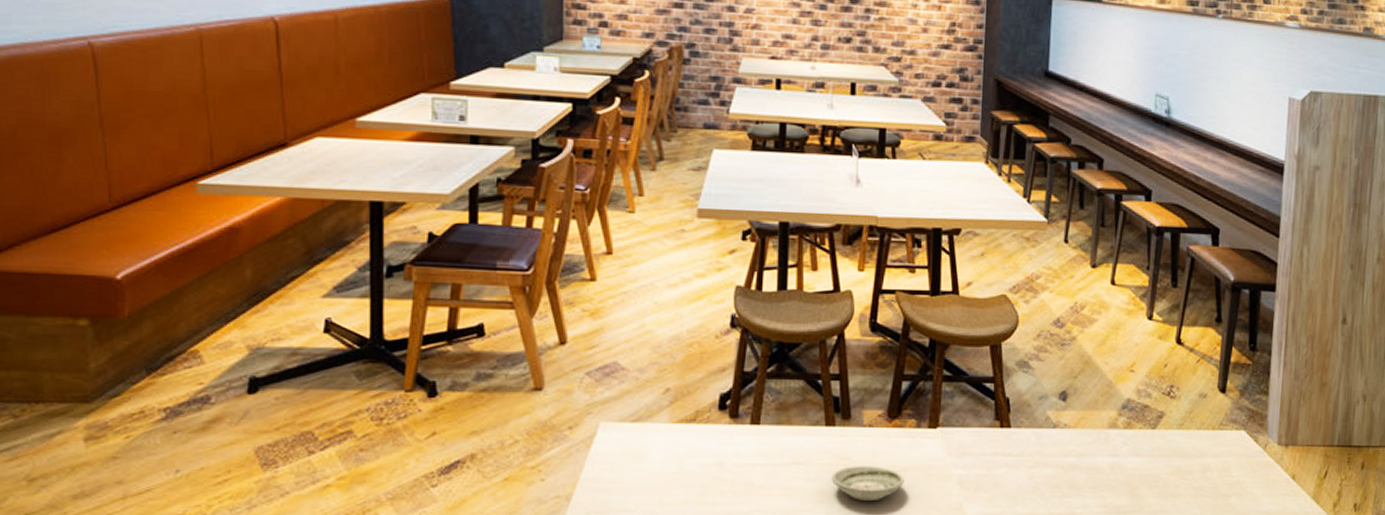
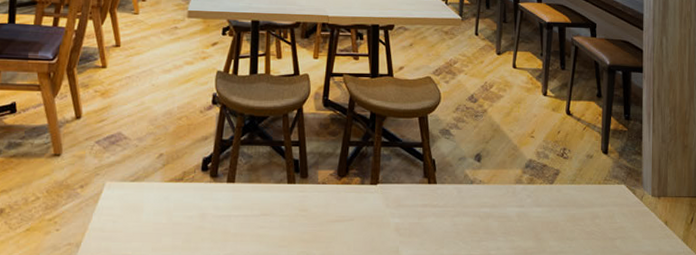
saucer: present [831,466,905,500] -> none [292,216,352,245]

